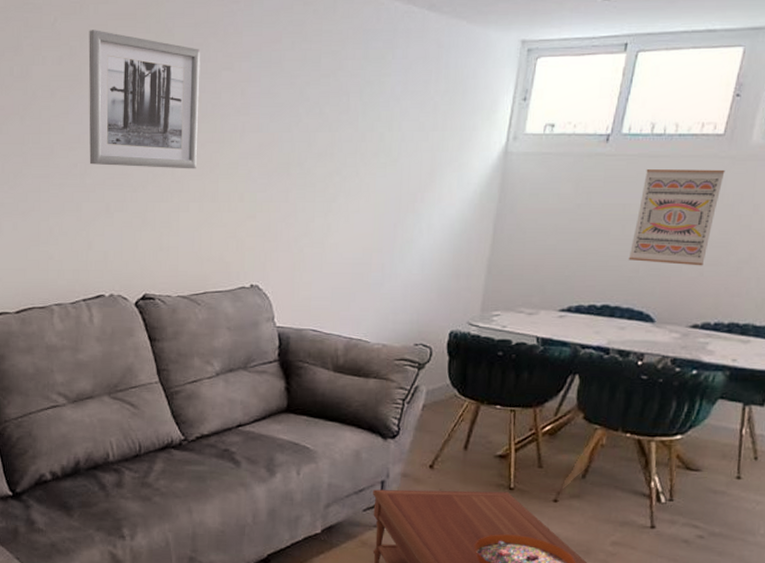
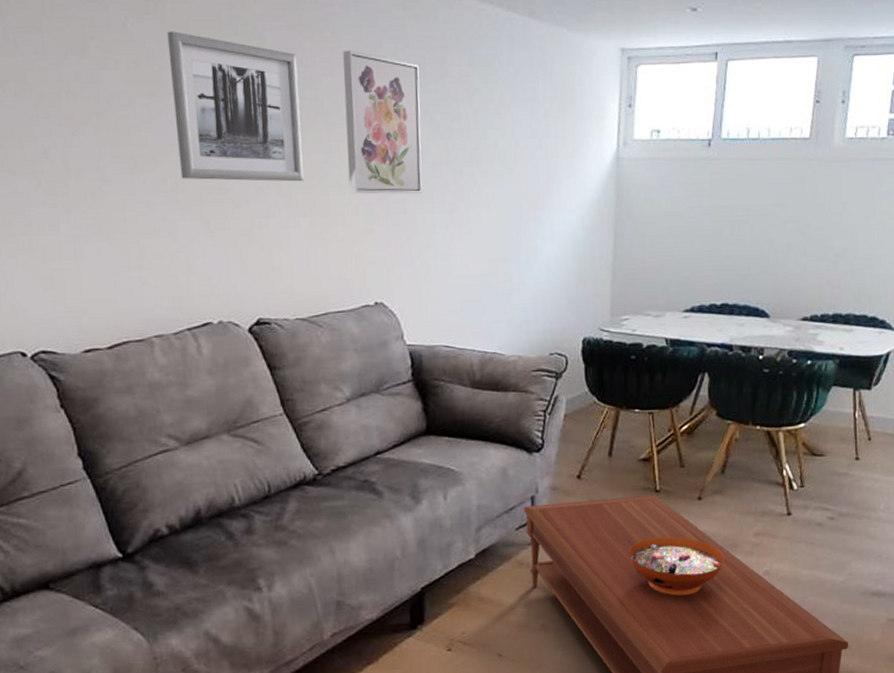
wall art: none [237,45,314,184] -> present [343,50,422,195]
wall art: present [628,169,725,266] -> none [740,171,814,262]

